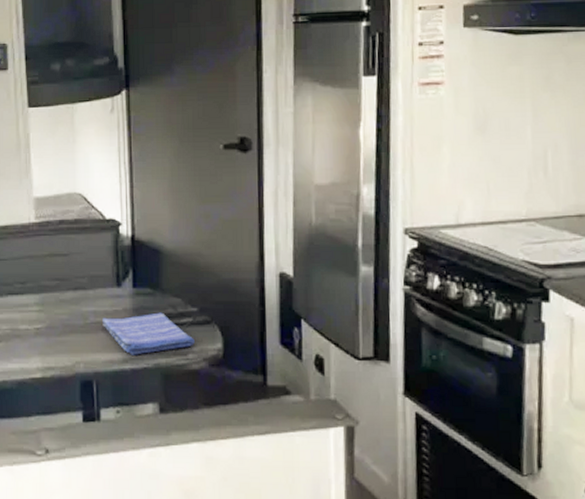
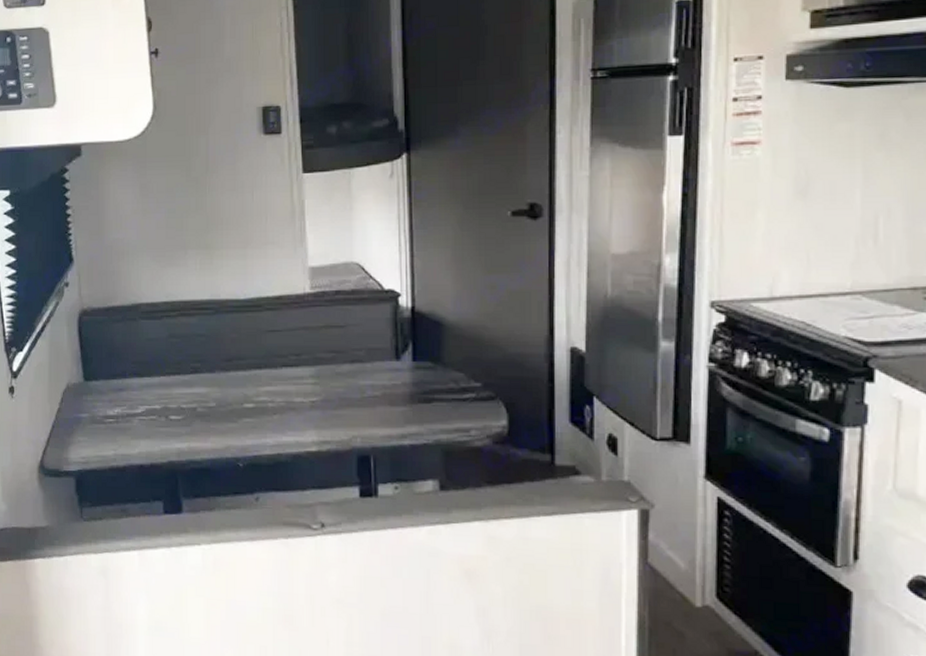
dish towel: present [102,312,195,355] -> none [380,387,478,431]

